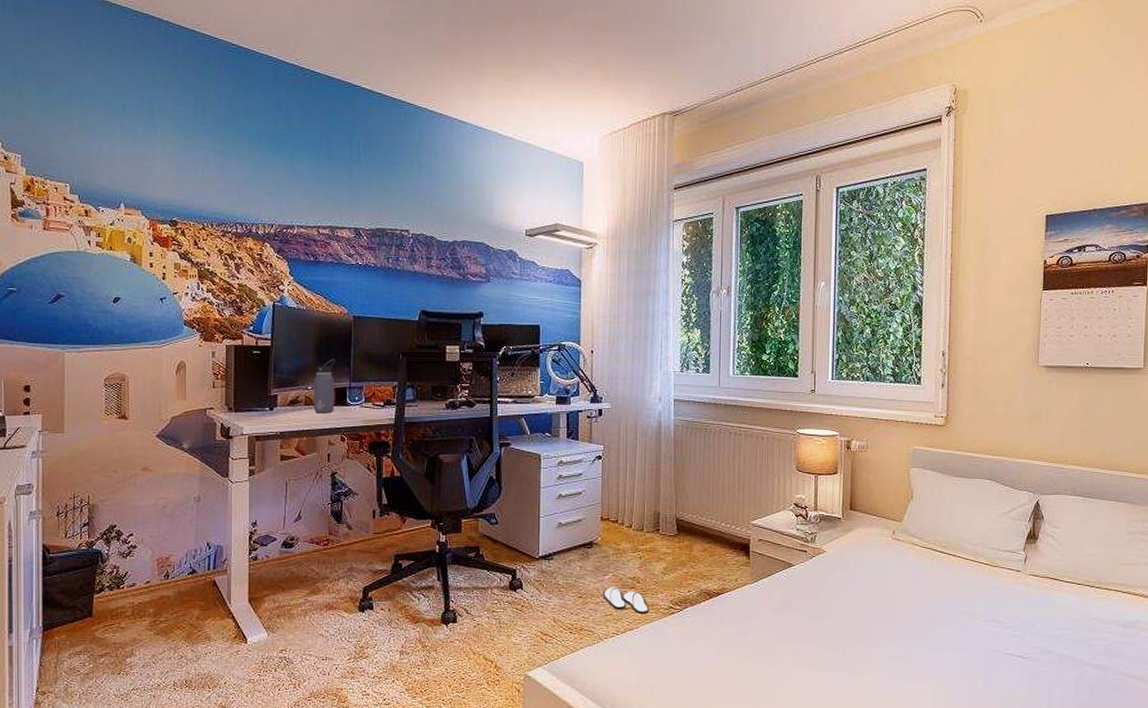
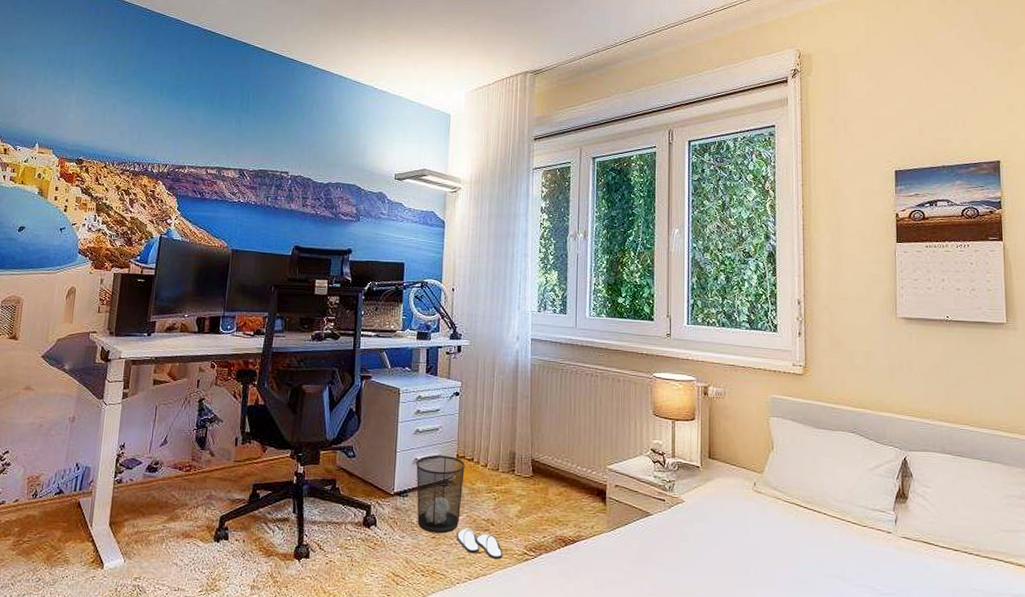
water bottle: present [314,359,336,414] -> none [188,289,213,341]
waste bin: none [559,518,609,593] -> present [415,455,465,534]

